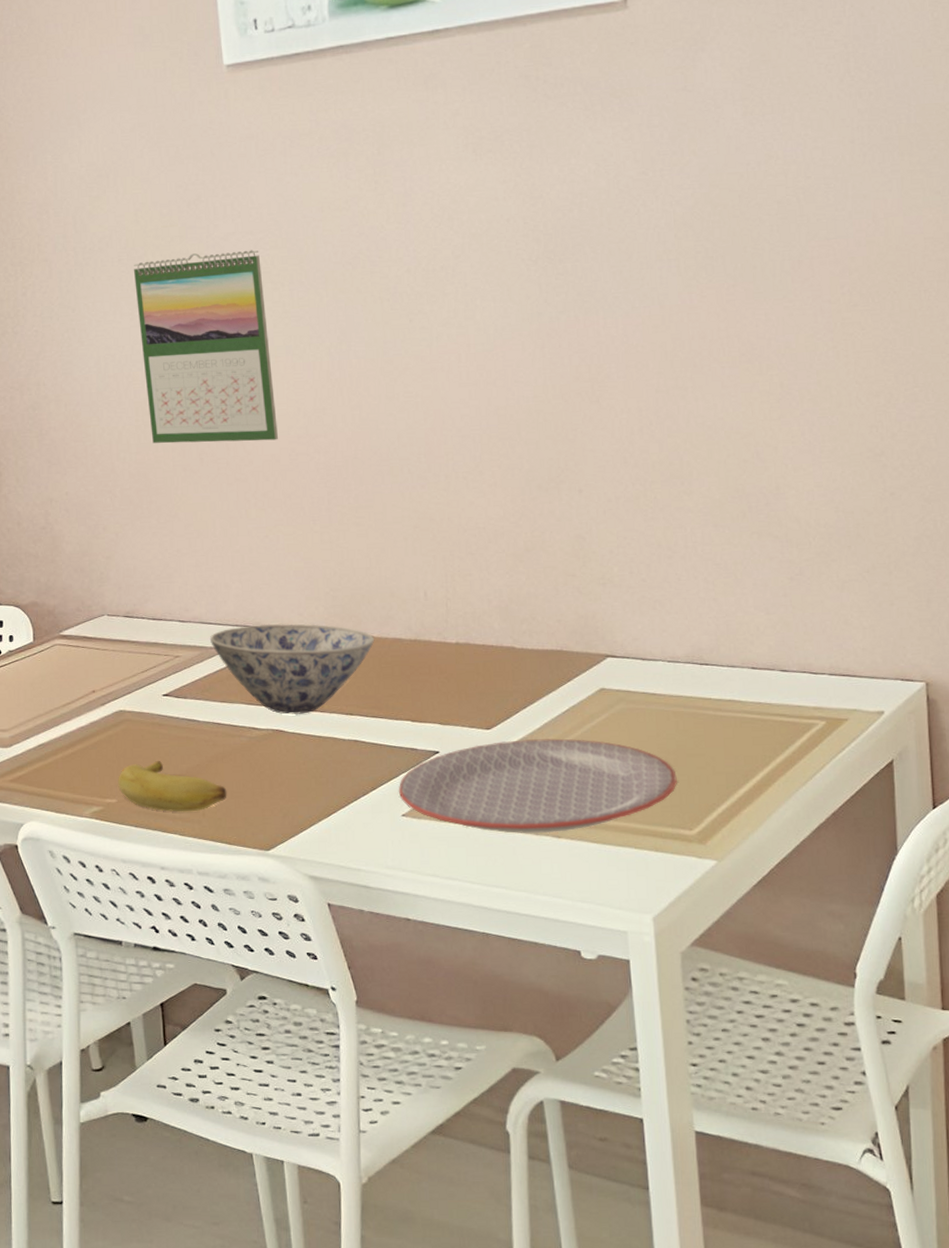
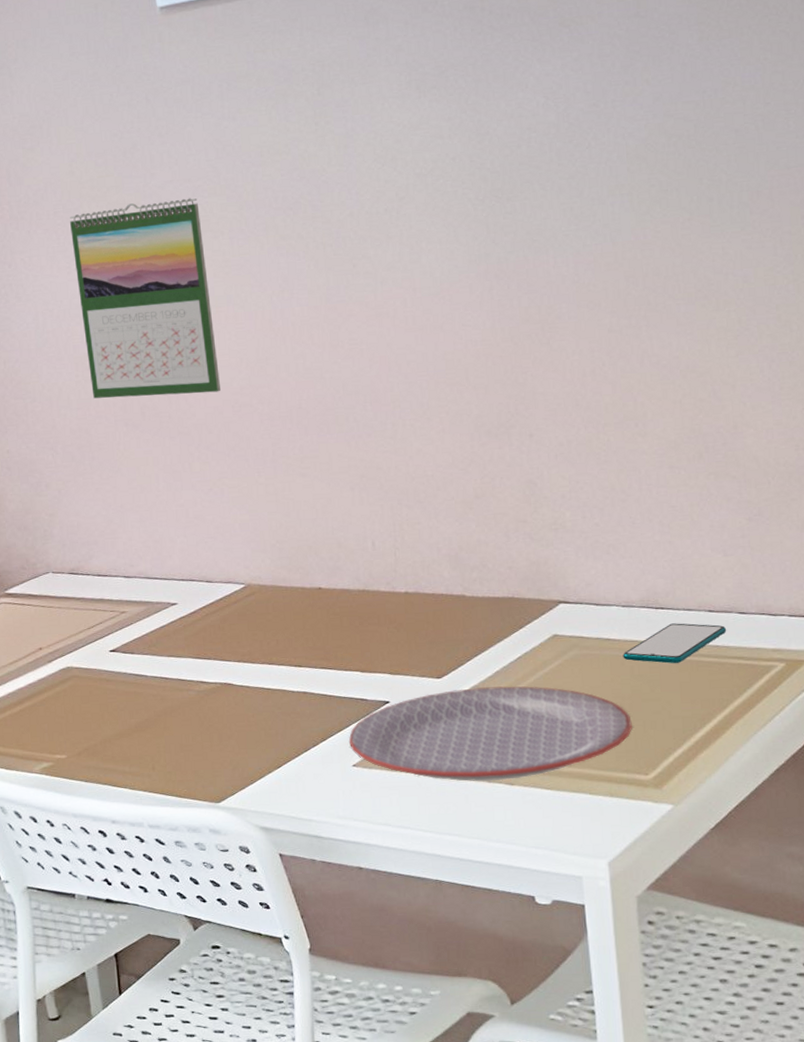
banana: present [118,761,227,812] -> none [67,716,177,767]
bowl: present [209,623,375,715] -> none [155,576,323,668]
smartphone: none [668,679,769,719] -> present [623,623,727,663]

